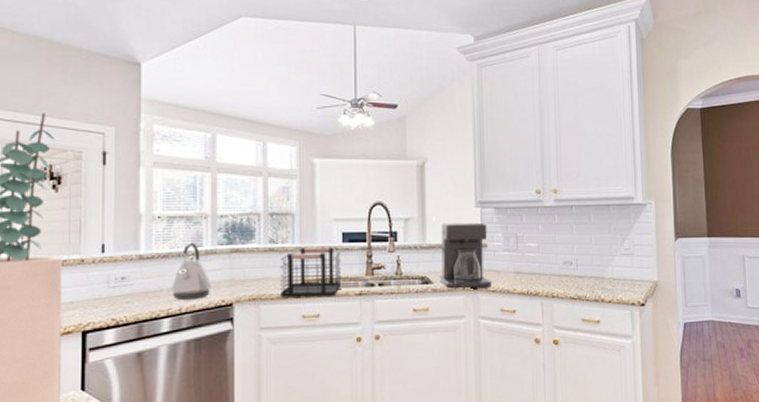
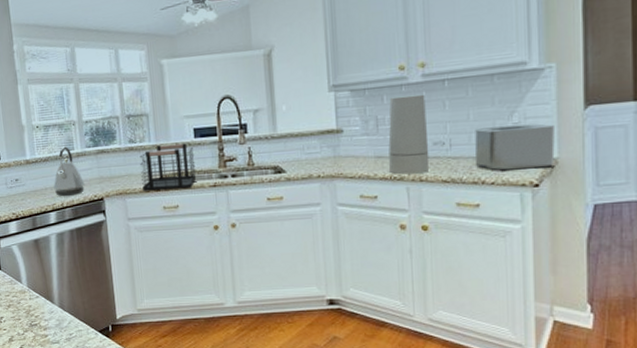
coffee maker: present [439,222,492,289] -> none [292,107,349,178]
canister: none [526,217,560,290] -> present [388,94,430,175]
toaster: none [596,250,656,292] -> present [474,123,555,172]

